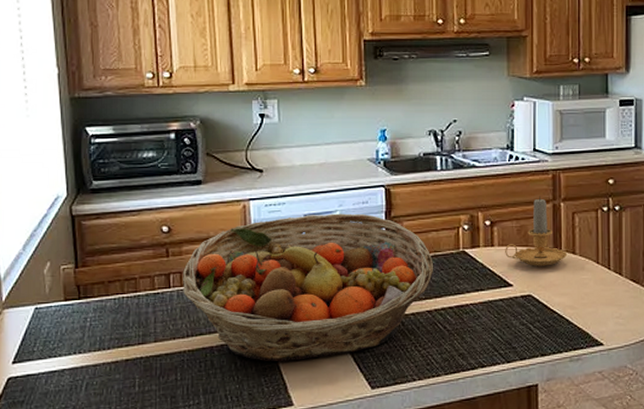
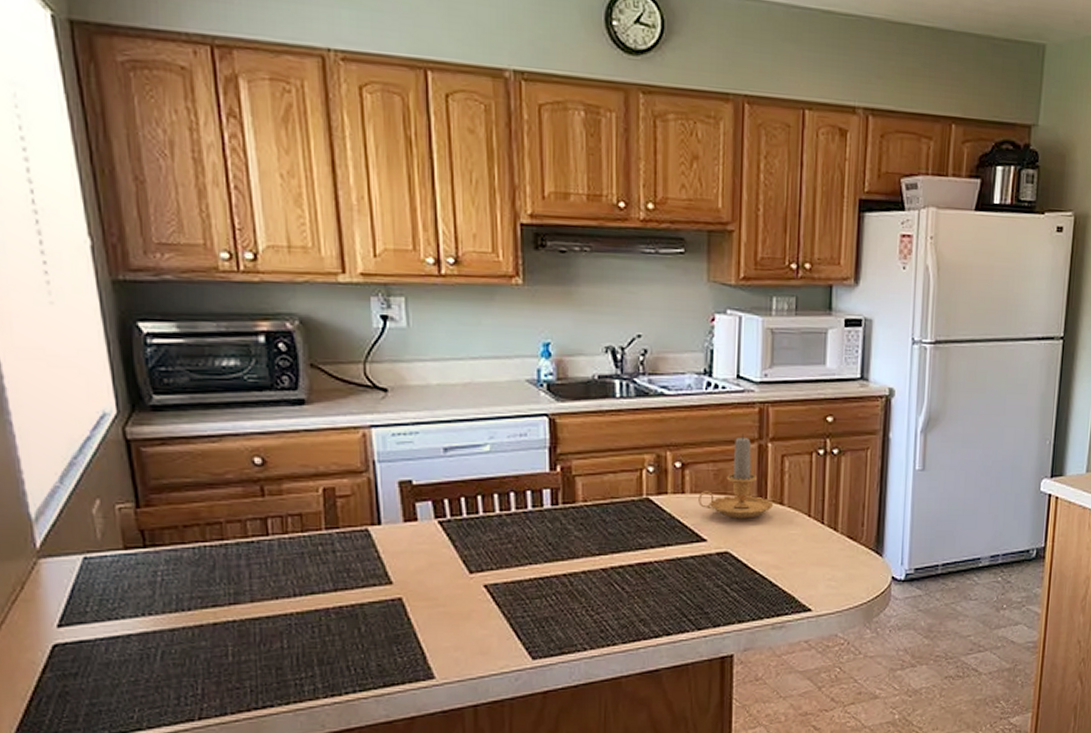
fruit basket: present [183,213,434,362] -> none [285,447,611,627]

